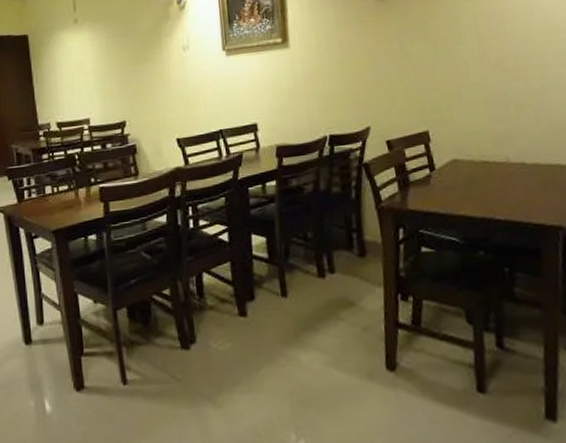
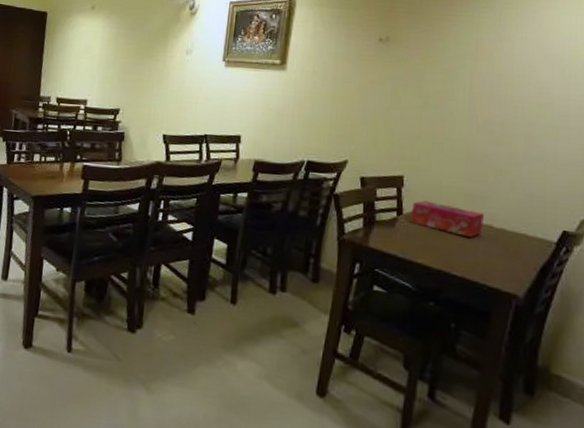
tissue box: none [443,150,516,179] -> present [410,200,484,237]

